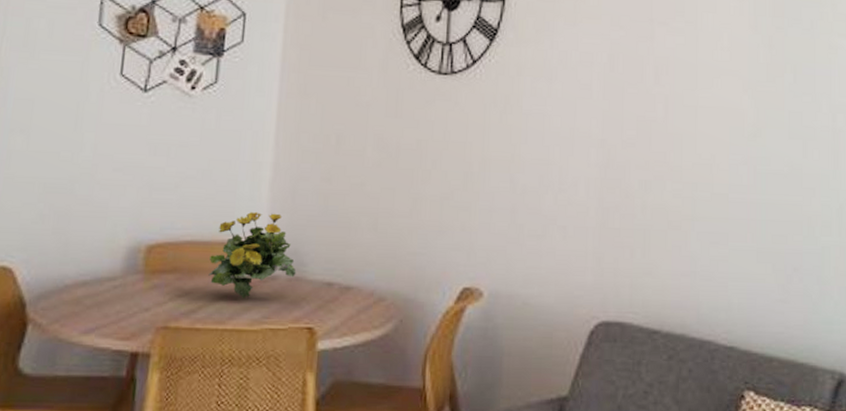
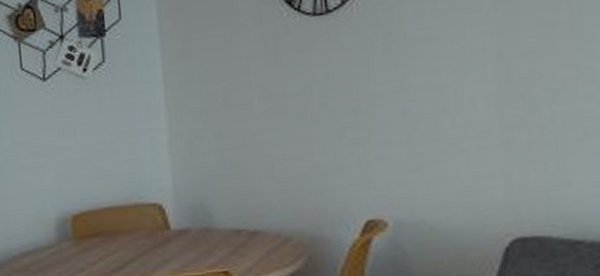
flowering plant: present [208,211,296,298] -> none [127,173,206,252]

